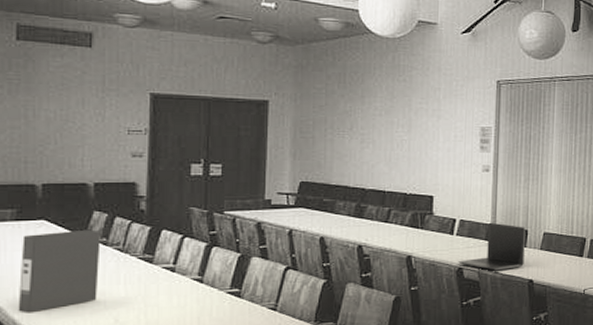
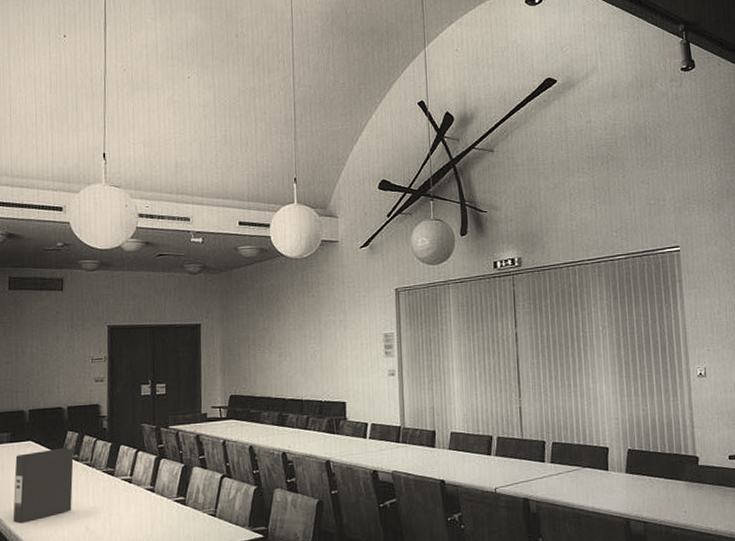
laptop computer: present [458,222,525,271] -> none [373,424,435,473]

